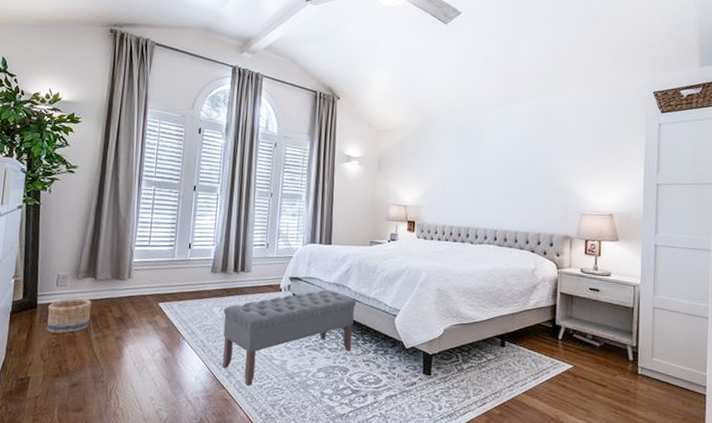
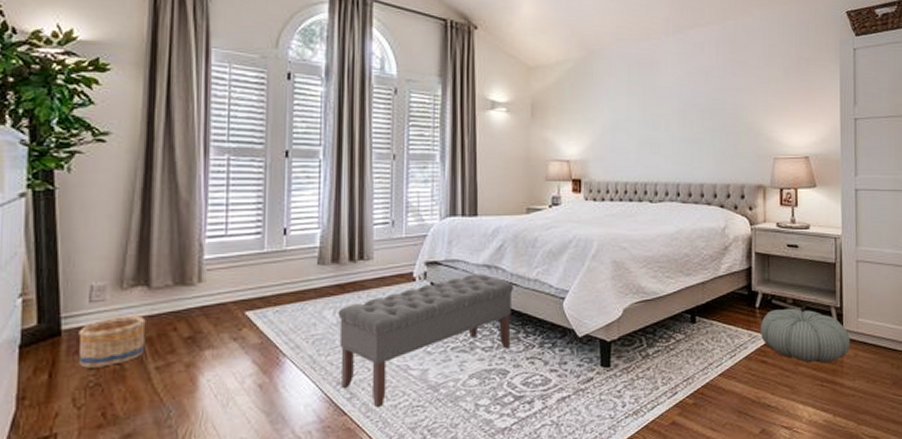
pouf: none [561,342,645,394] -> present [760,308,851,363]

